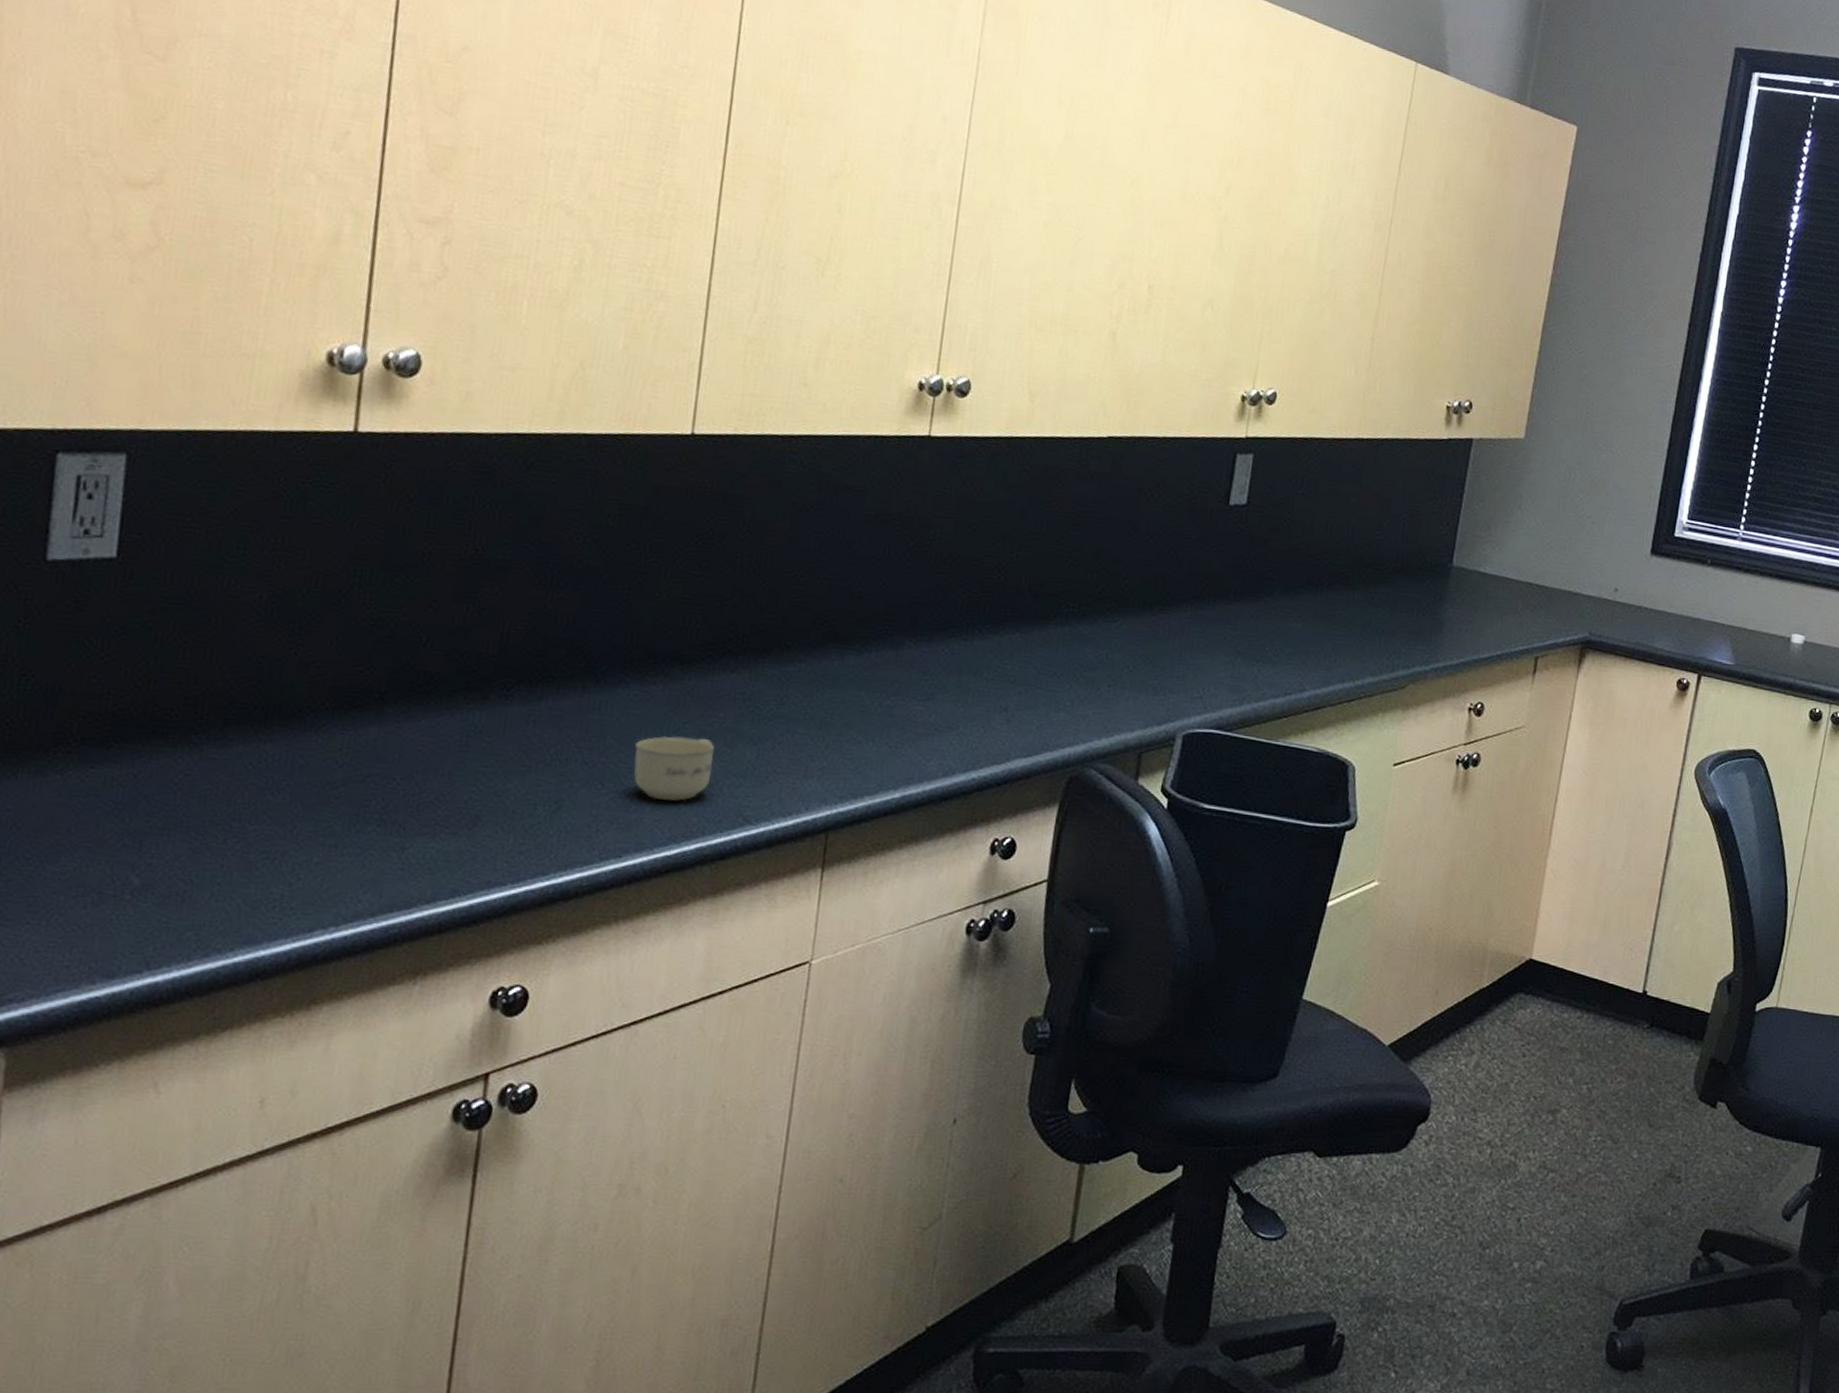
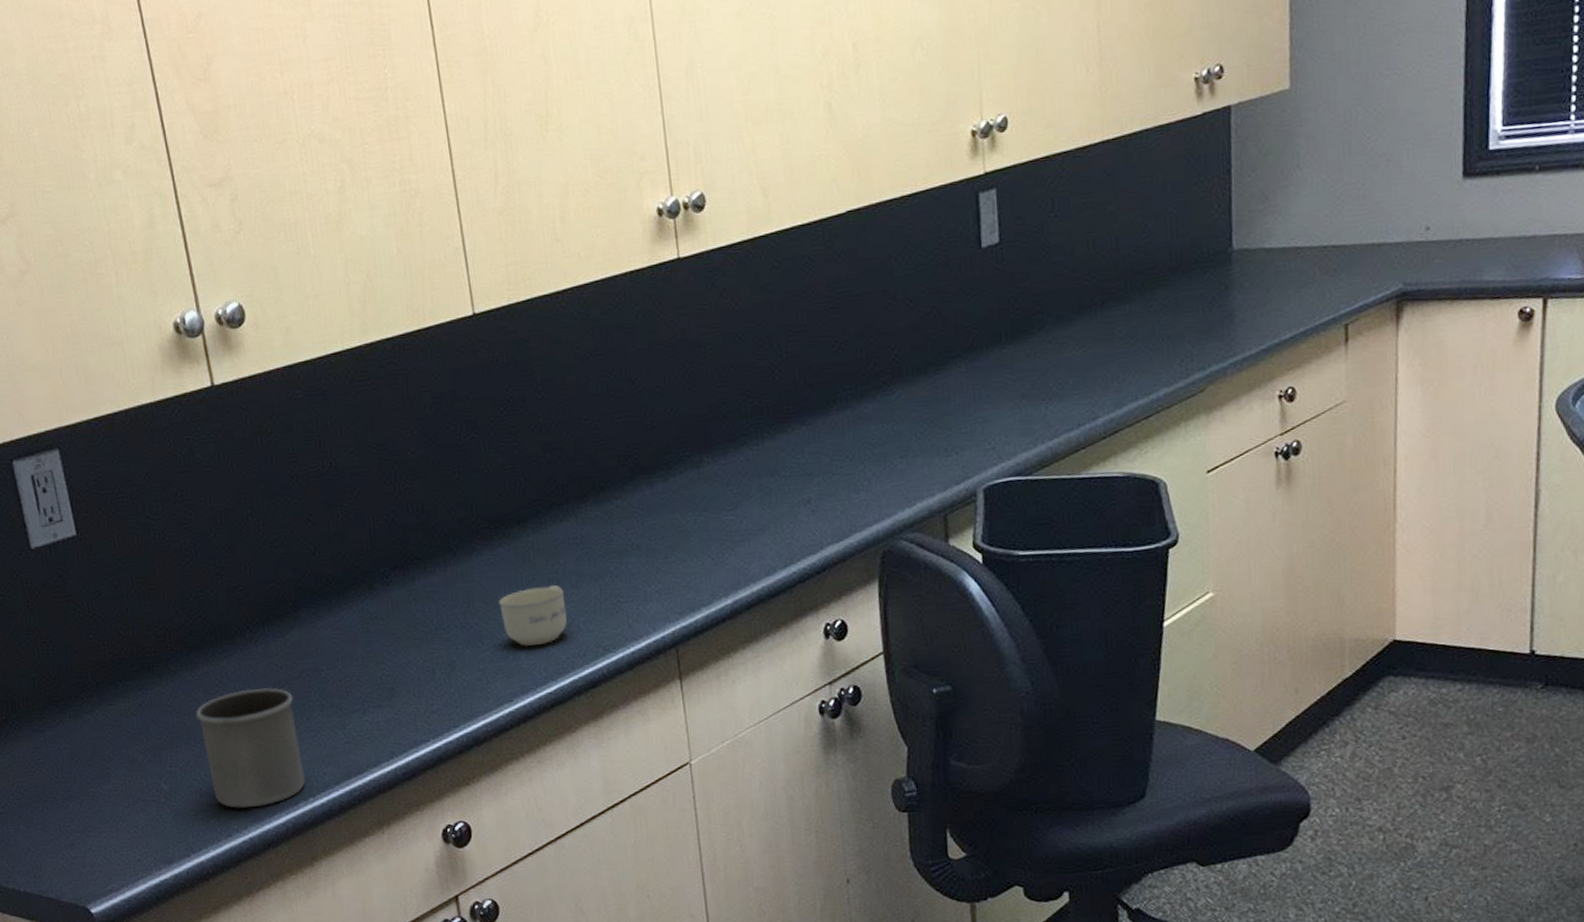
mug: none [202,783,347,927] -> present [196,687,306,809]

